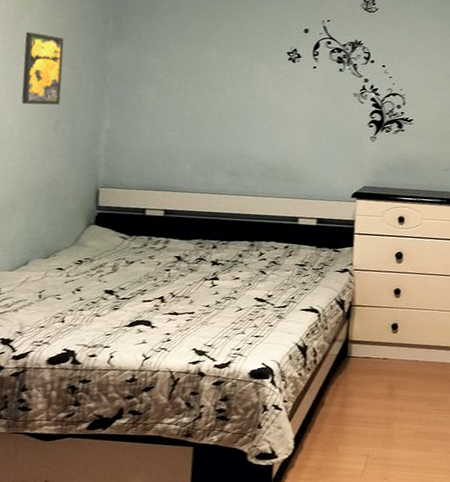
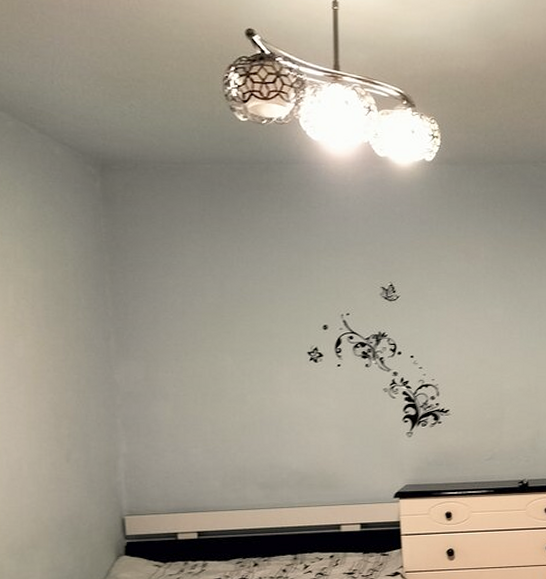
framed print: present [21,31,64,105] -> none [20,357,69,436]

